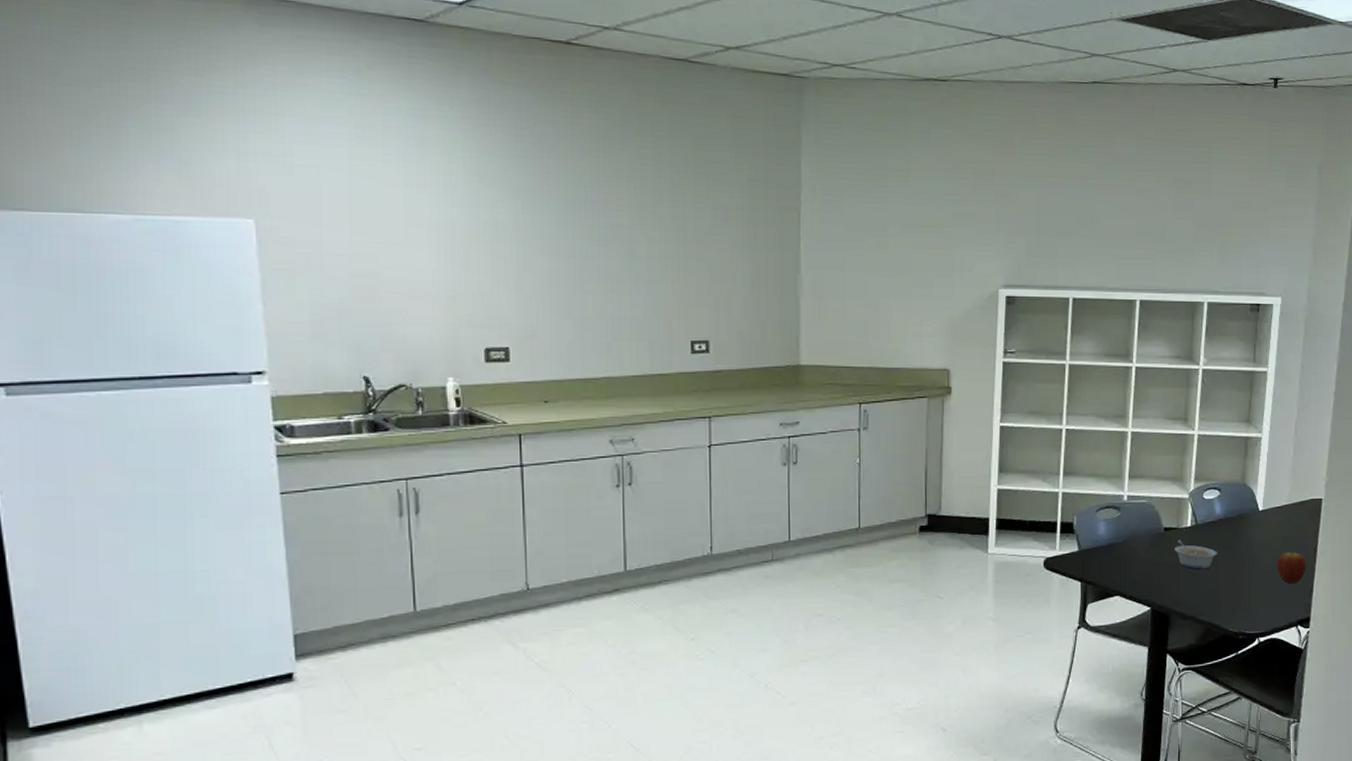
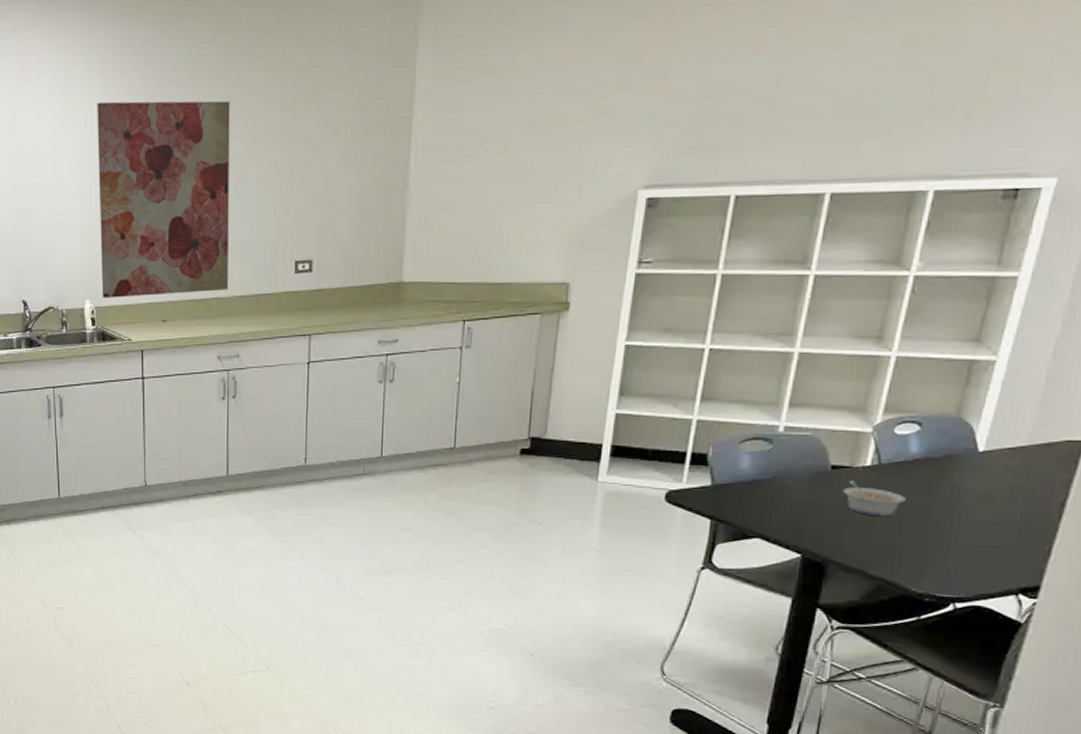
wall art: none [459,160,620,376] -> present [97,100,230,298]
fruit: present [1276,551,1307,584] -> none [995,504,1046,544]

